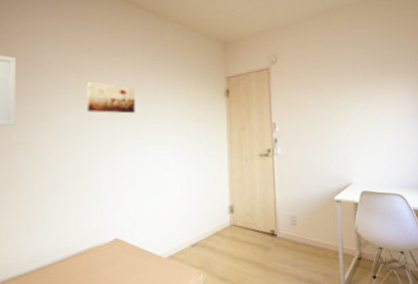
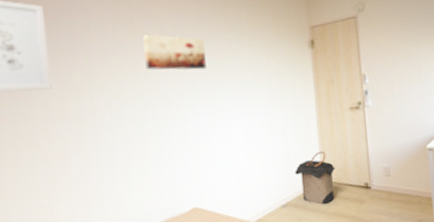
laundry hamper: none [205,195,244,248] -> present [294,151,336,205]

